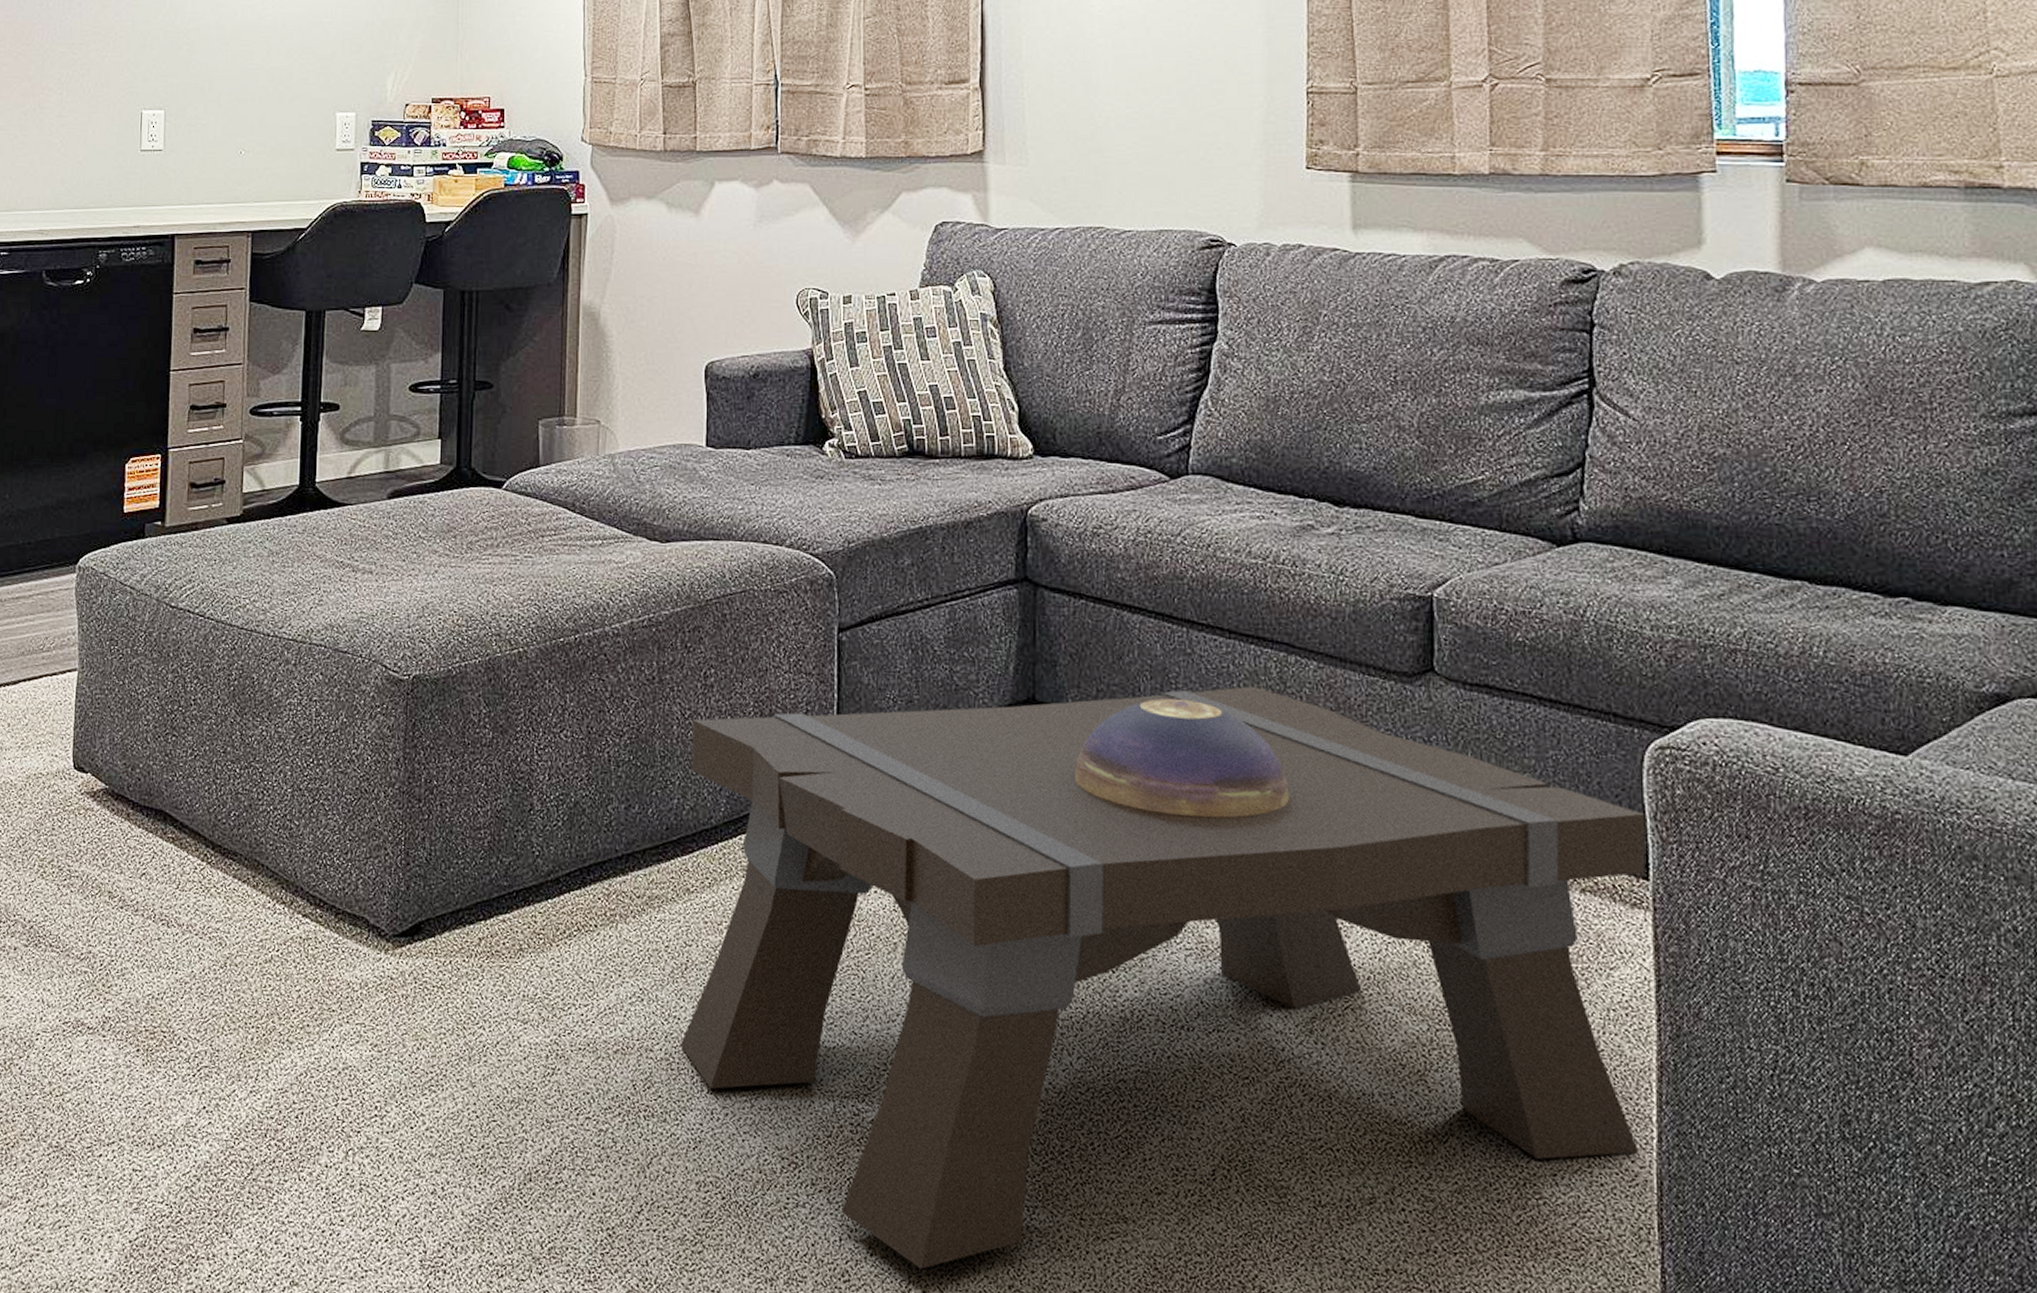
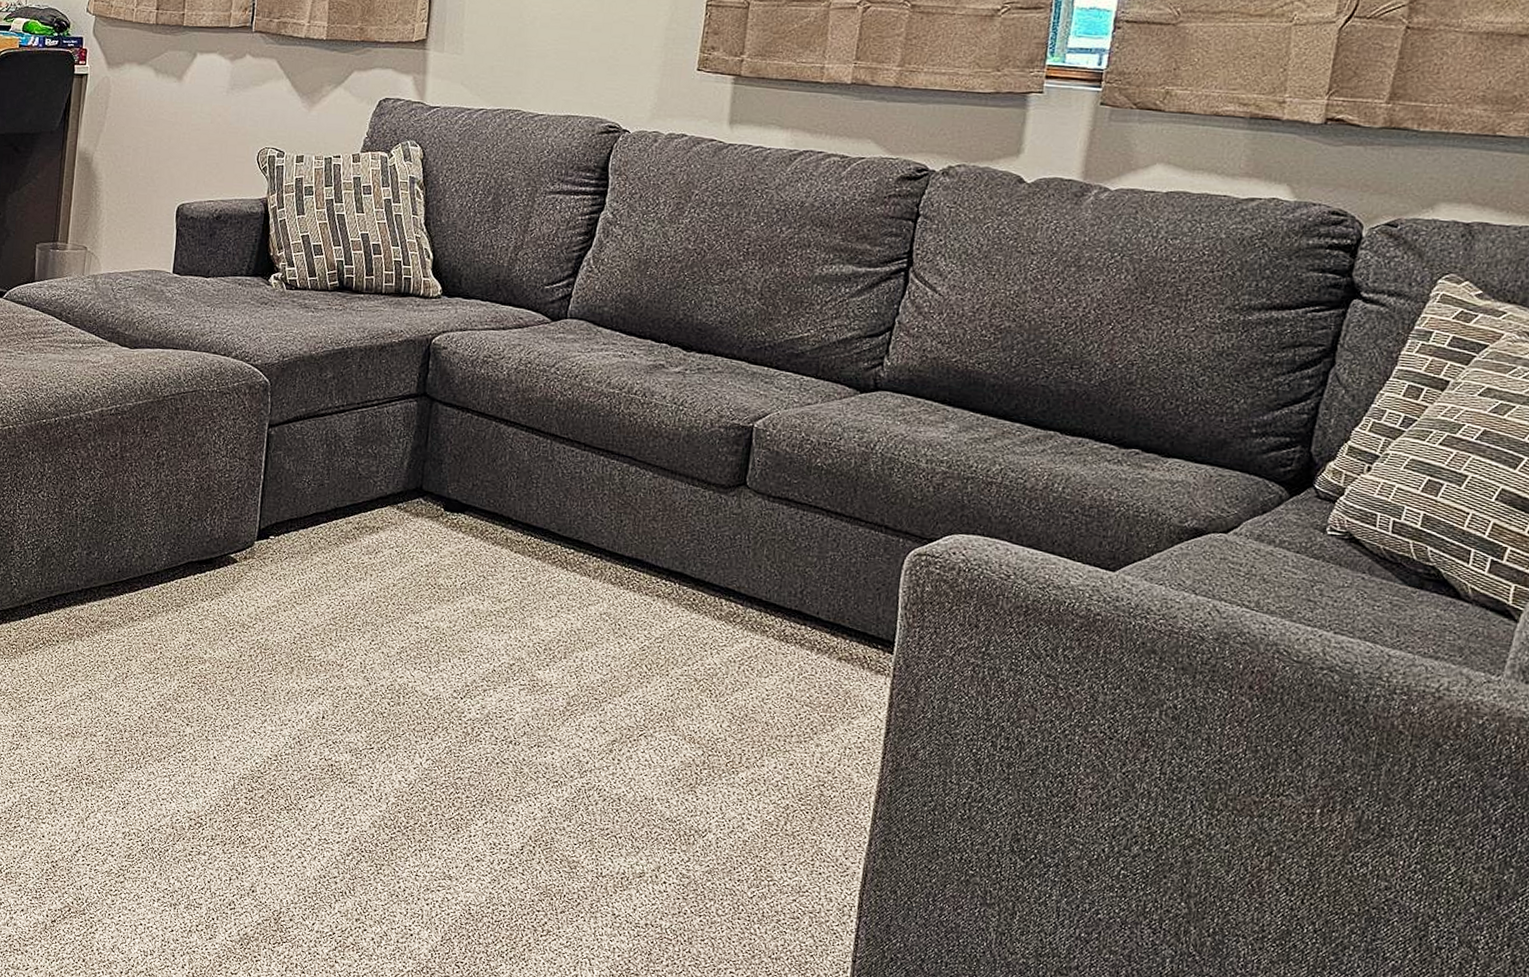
coffee table: present [681,686,1646,1269] -> none [118,488,898,904]
decorative bowl: present [1075,698,1290,818] -> none [447,494,617,589]

